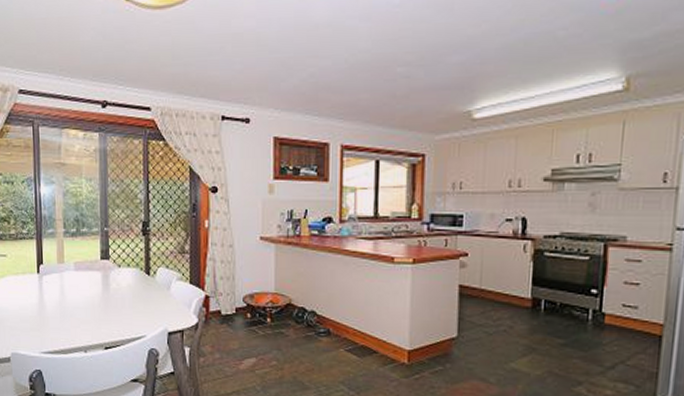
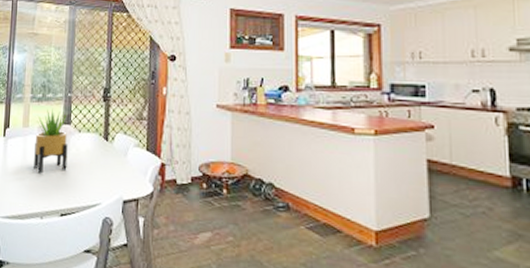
potted plant: none [72,245,108,310] -> present [34,110,68,174]

